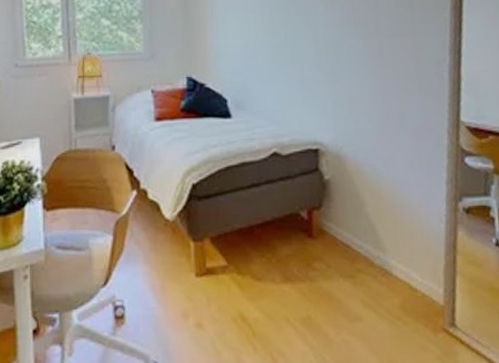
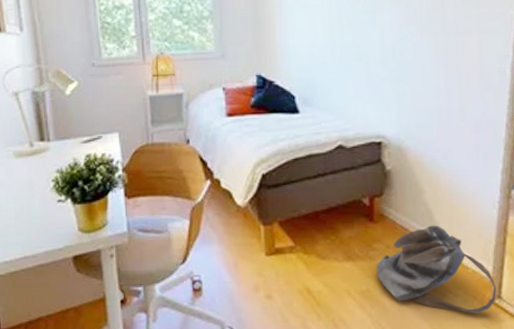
backpack: none [317,241,450,345] -> present [376,225,497,314]

